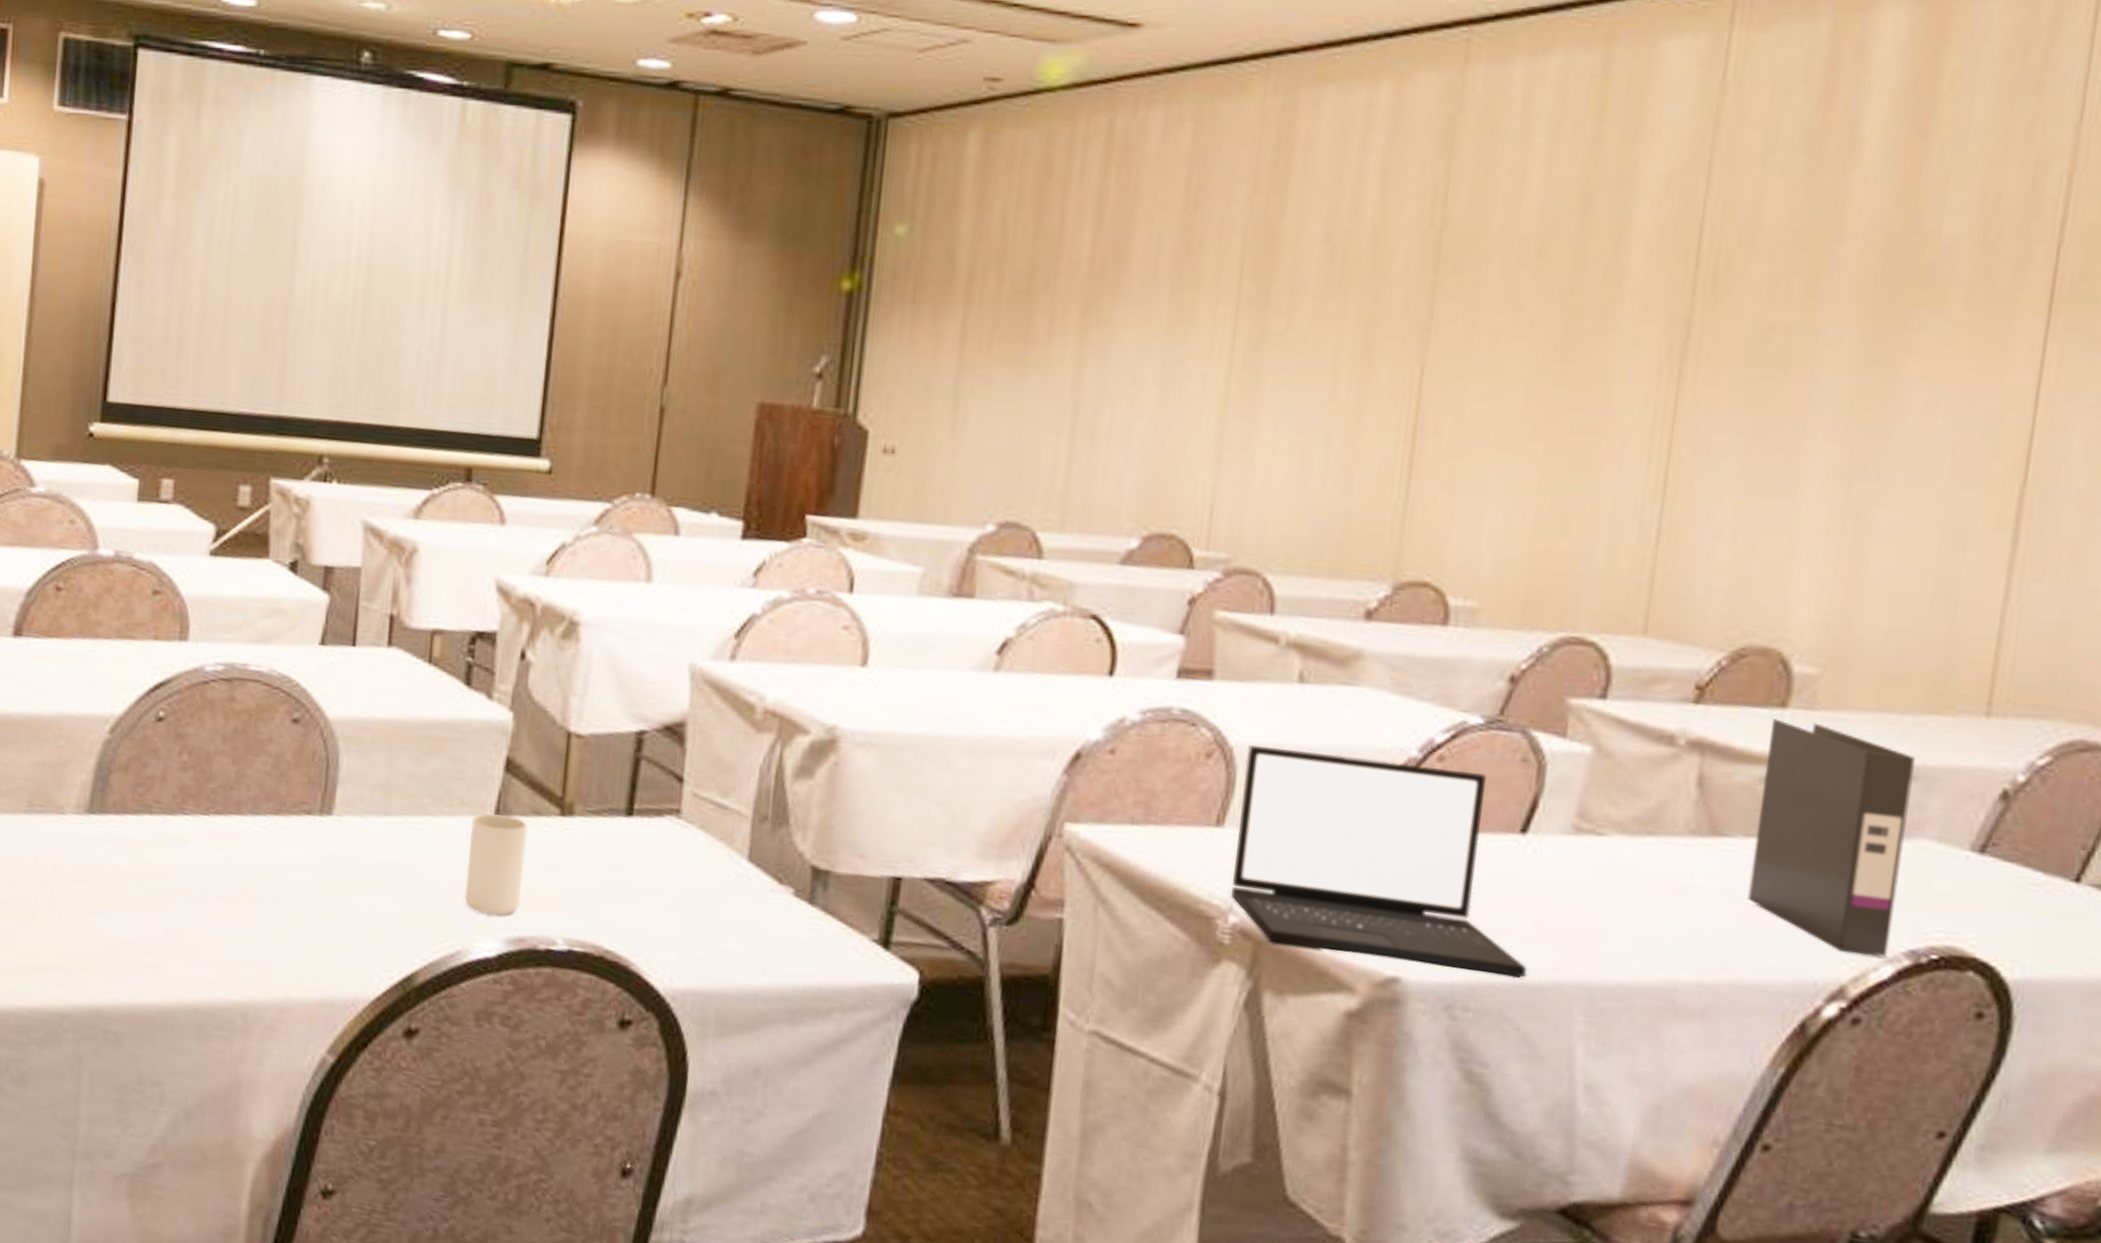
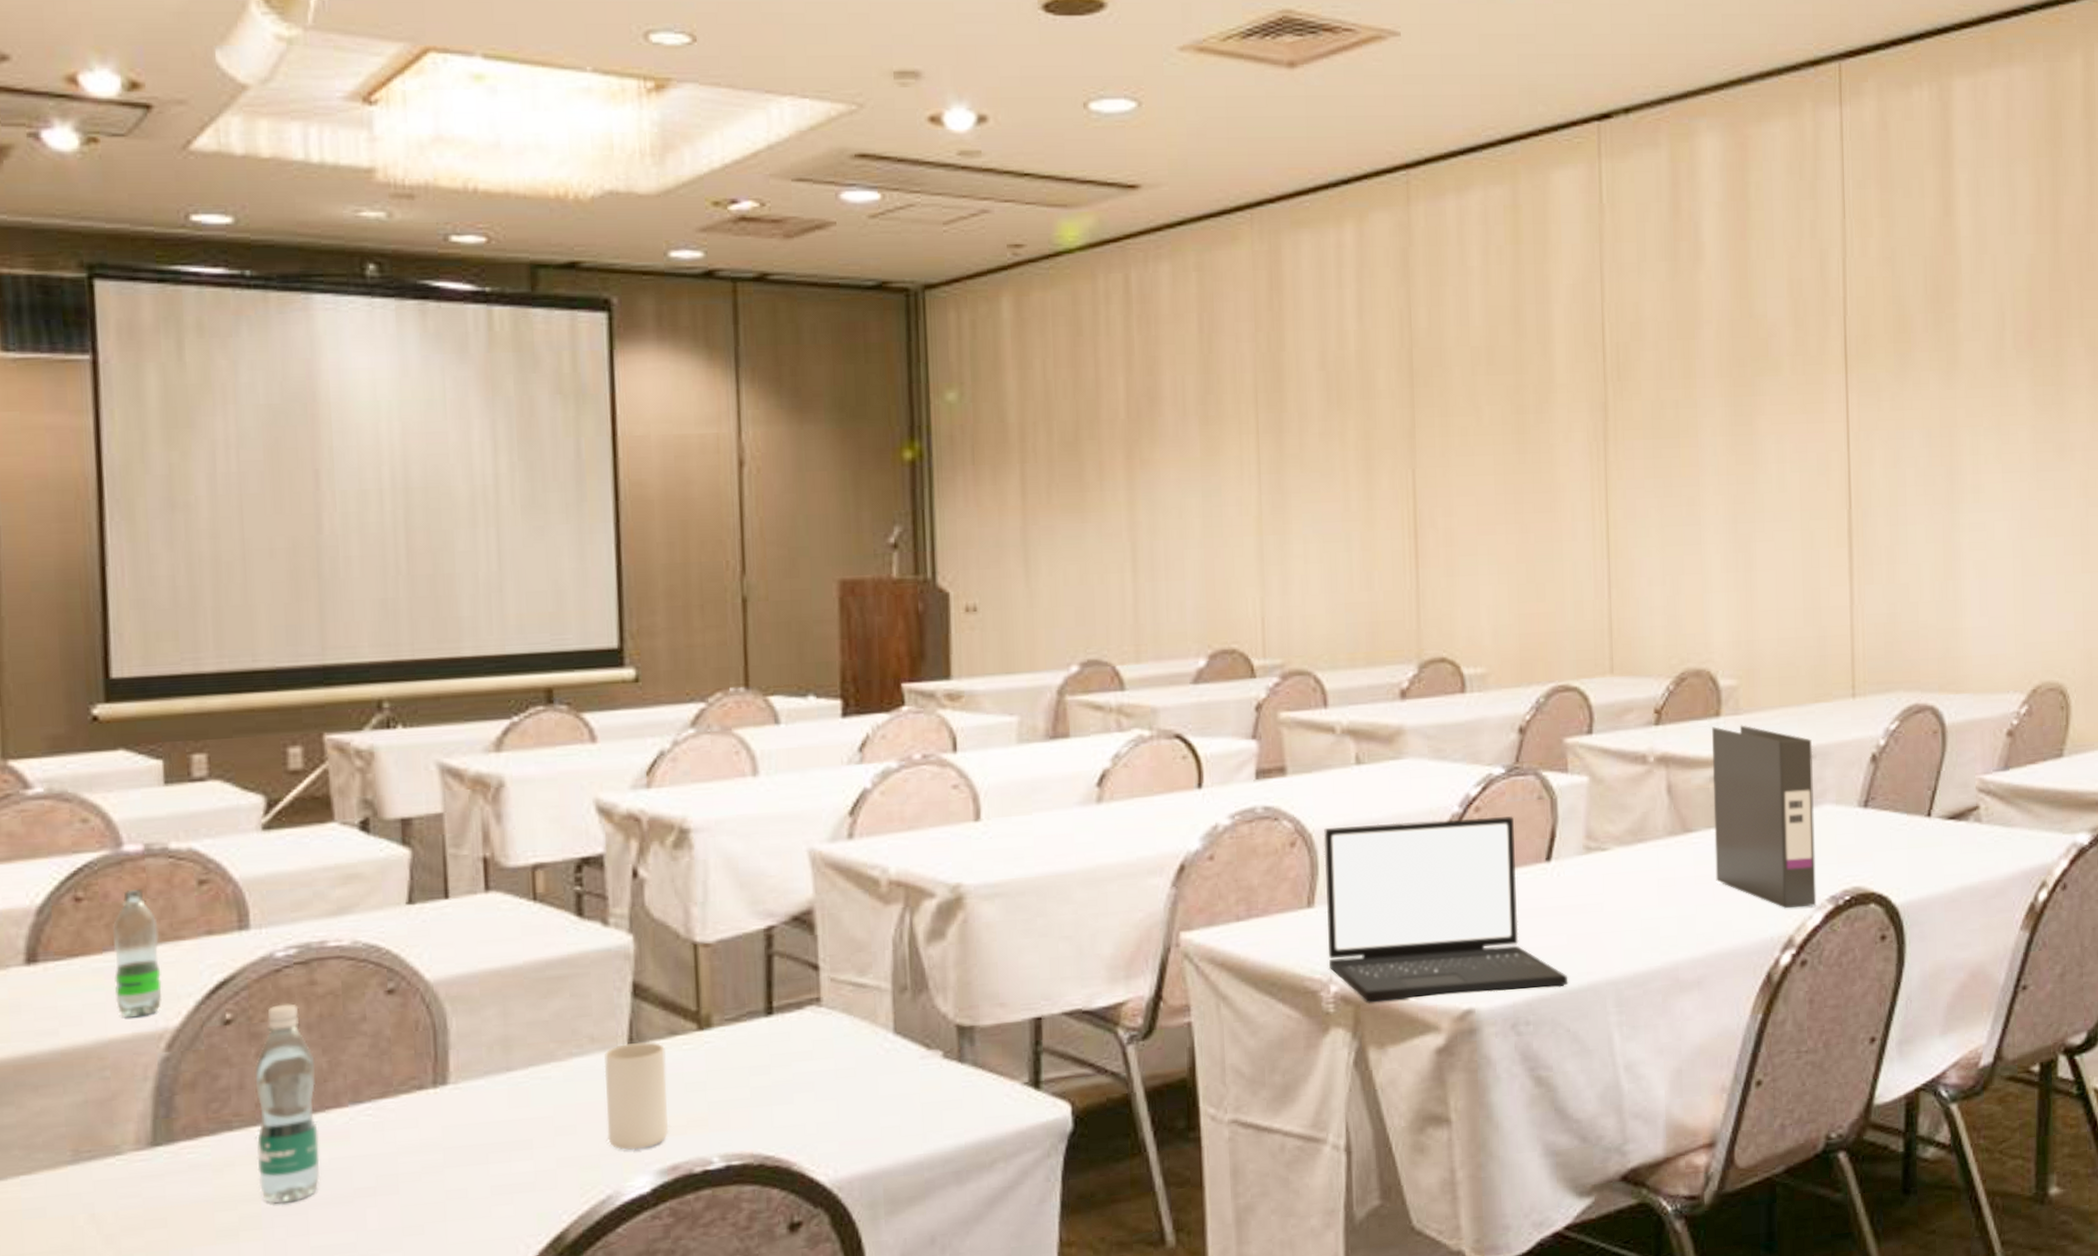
bottle: none [76,588,117,700] -> present [113,889,162,1018]
bottle: none [166,712,226,890] -> present [254,1003,320,1204]

